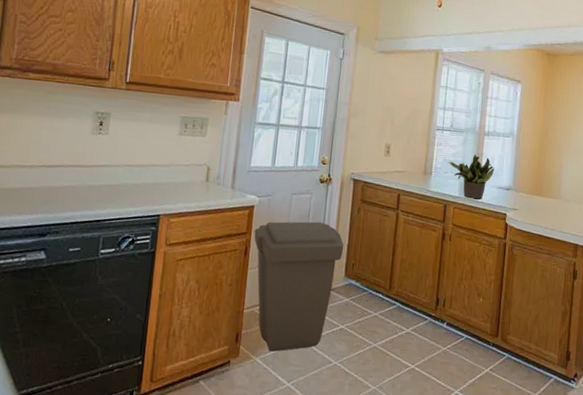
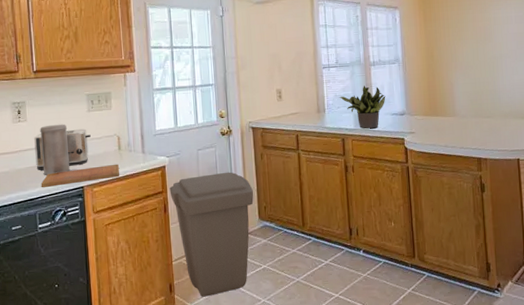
toaster: none [109,150,178,192] -> present [34,129,91,170]
cutting board: none [111,194,204,211] -> present [41,164,120,188]
canister: none [116,142,153,198] -> present [40,124,71,176]

